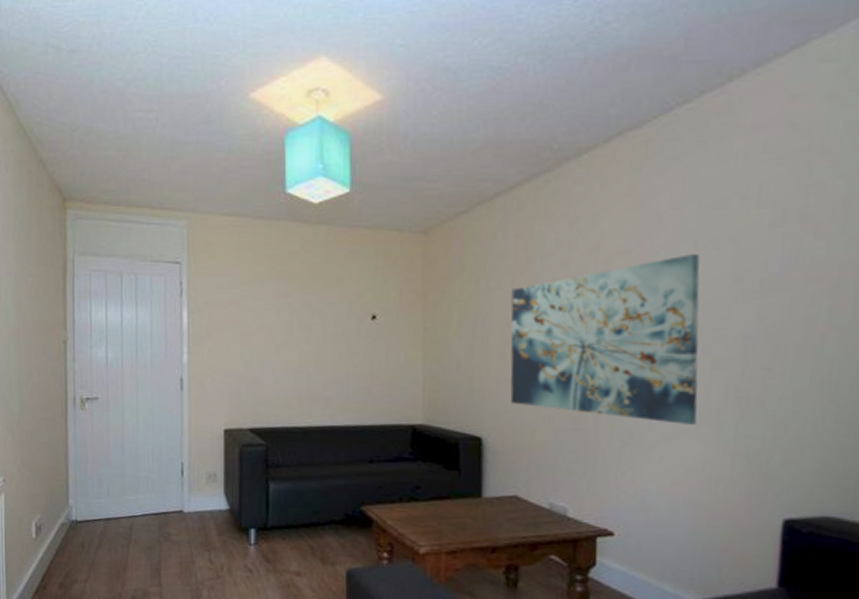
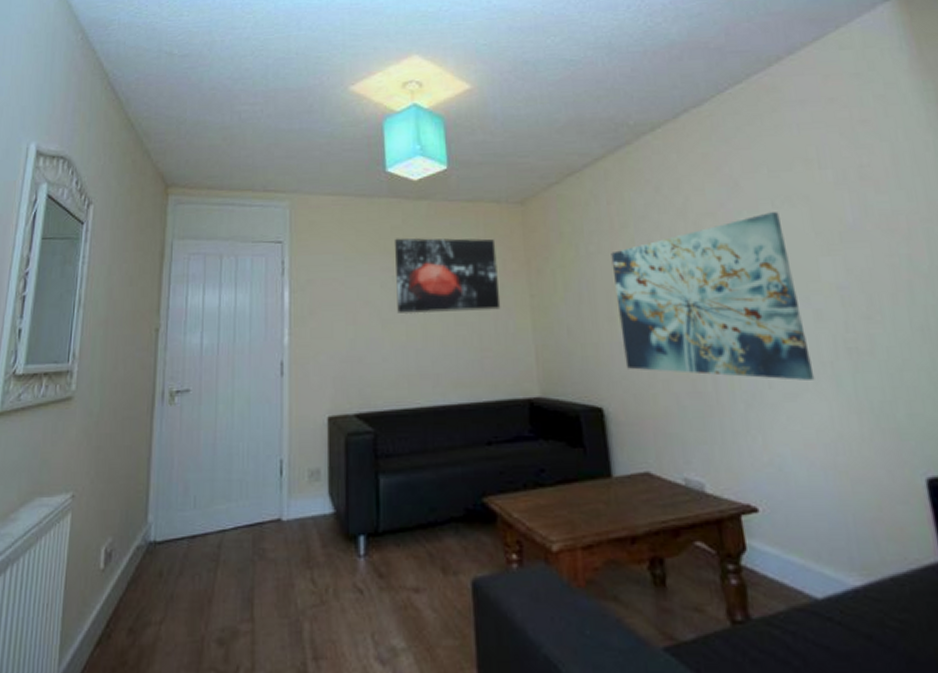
wall art: none [291,264,394,341] -> present [394,238,501,315]

